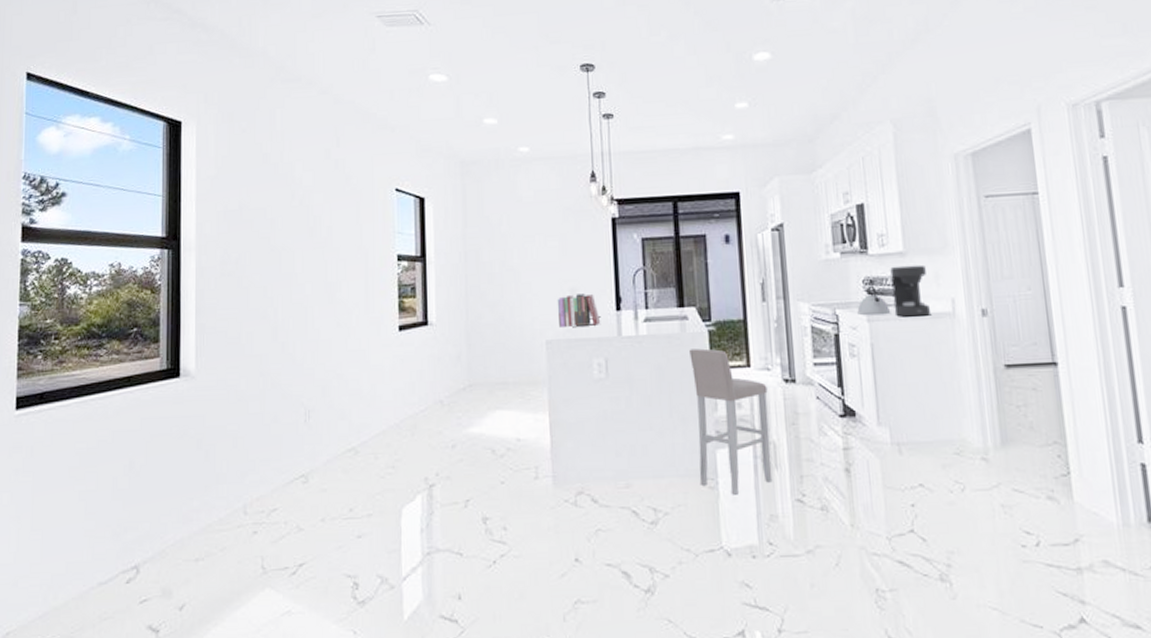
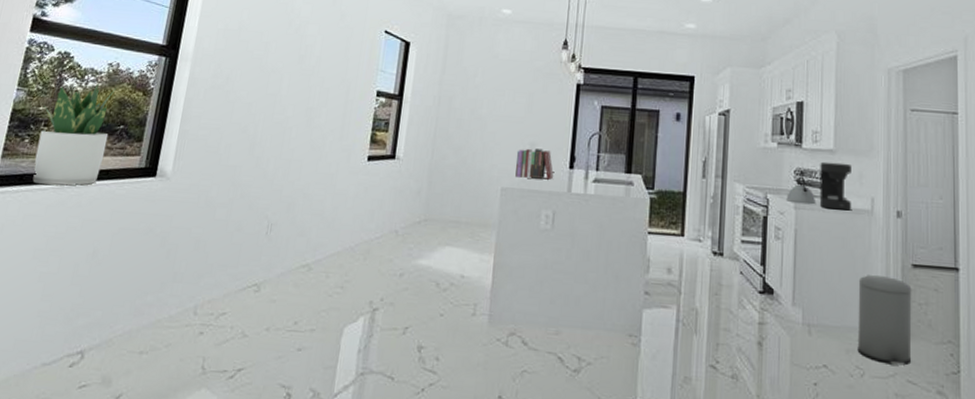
planter: none [50,288,123,401] -> present [32,84,117,186]
bar stool: present [690,348,773,495] -> none [624,213,697,354]
pedal bin: none [947,381,1014,475] -> present [857,275,912,366]

